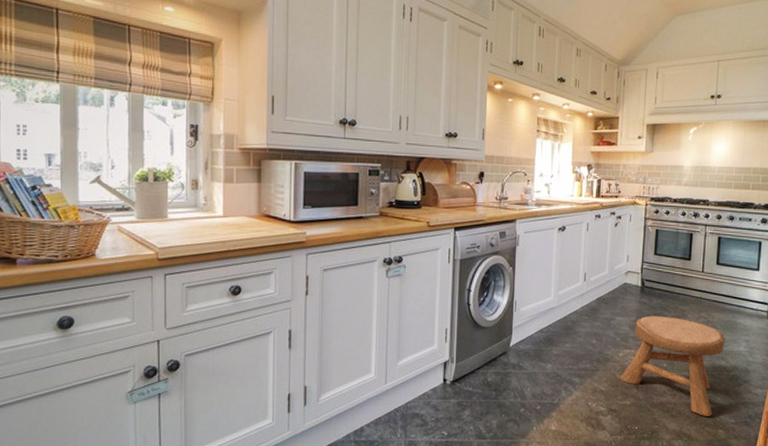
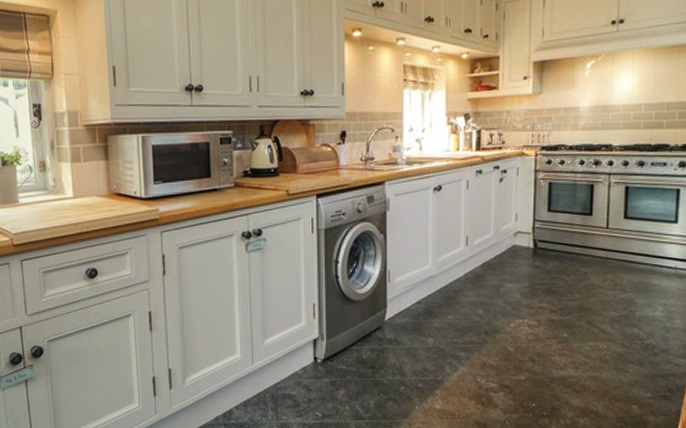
stool: present [620,315,725,416] -> none [512,280,636,391]

